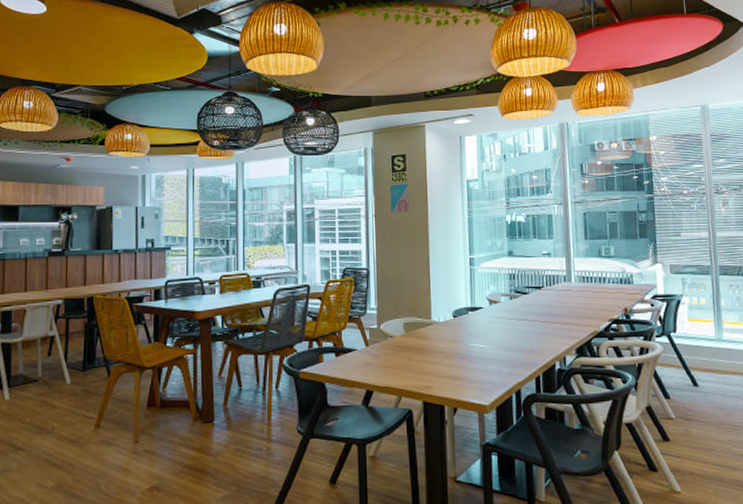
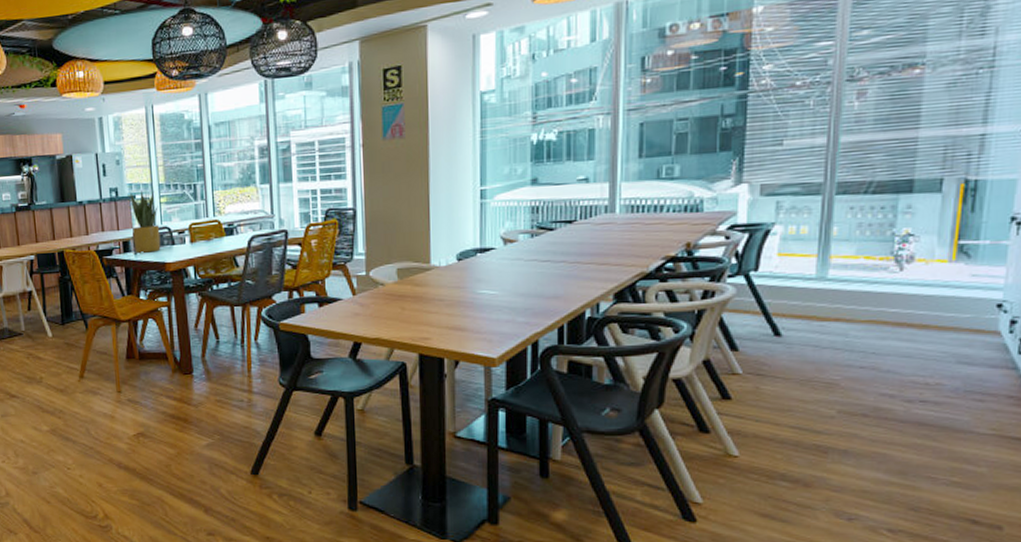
planter: none [163,243,192,301] -> present [127,190,161,253]

